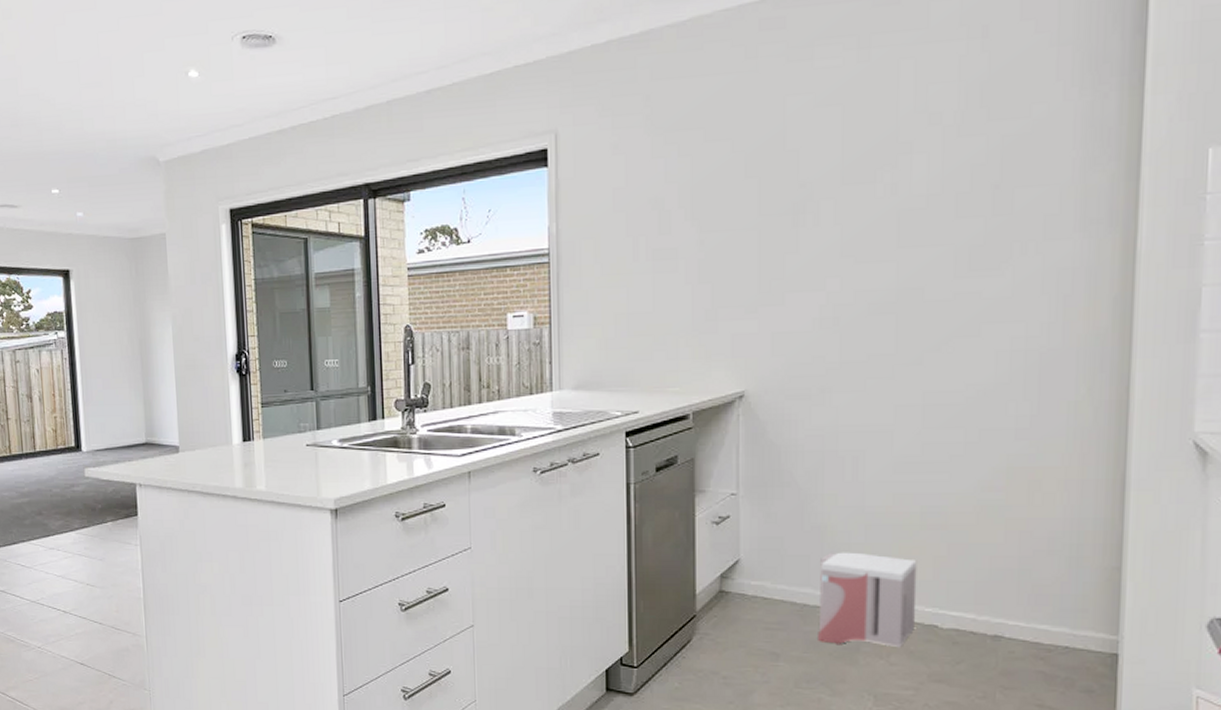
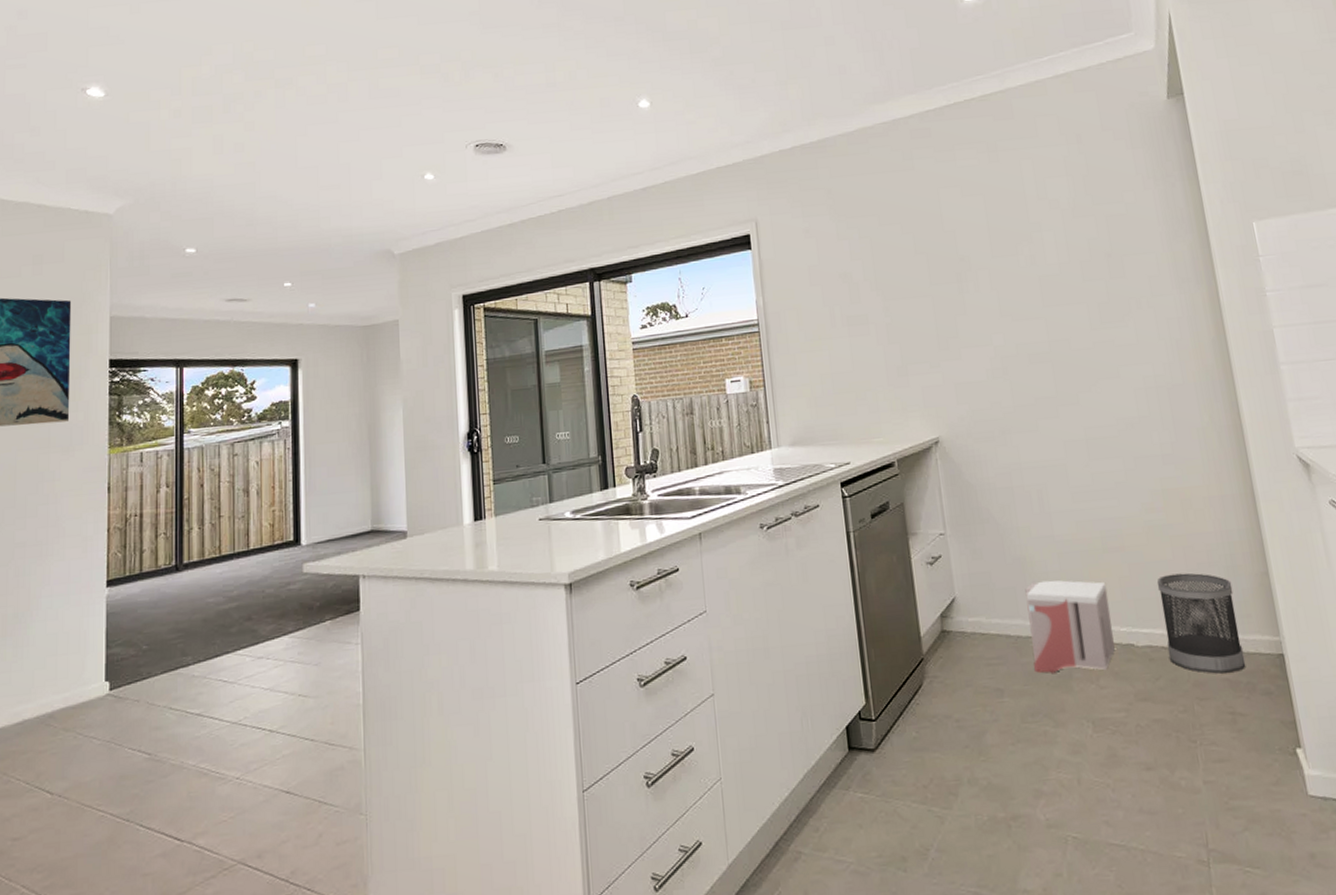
wastebasket: none [976,559,1072,666] -> present [1157,573,1246,674]

